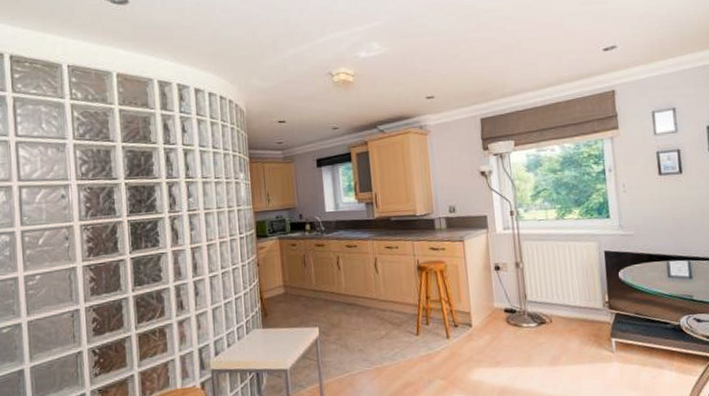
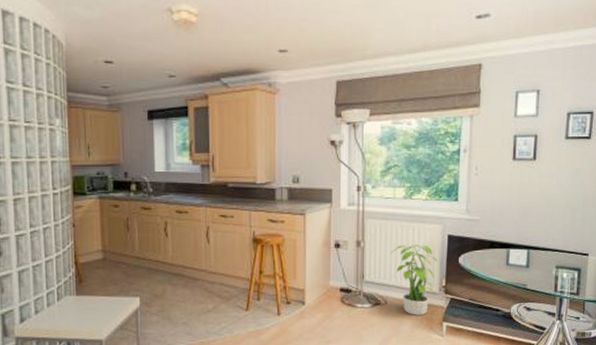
potted plant: none [550,260,600,333] -> present [391,242,437,316]

